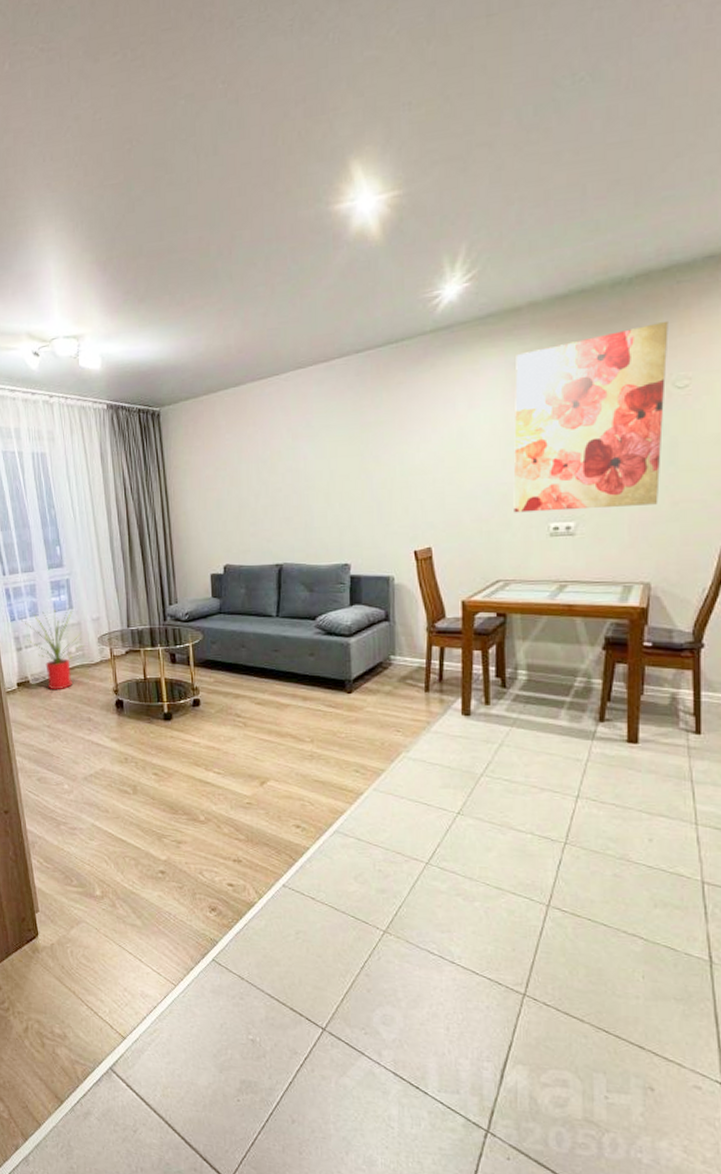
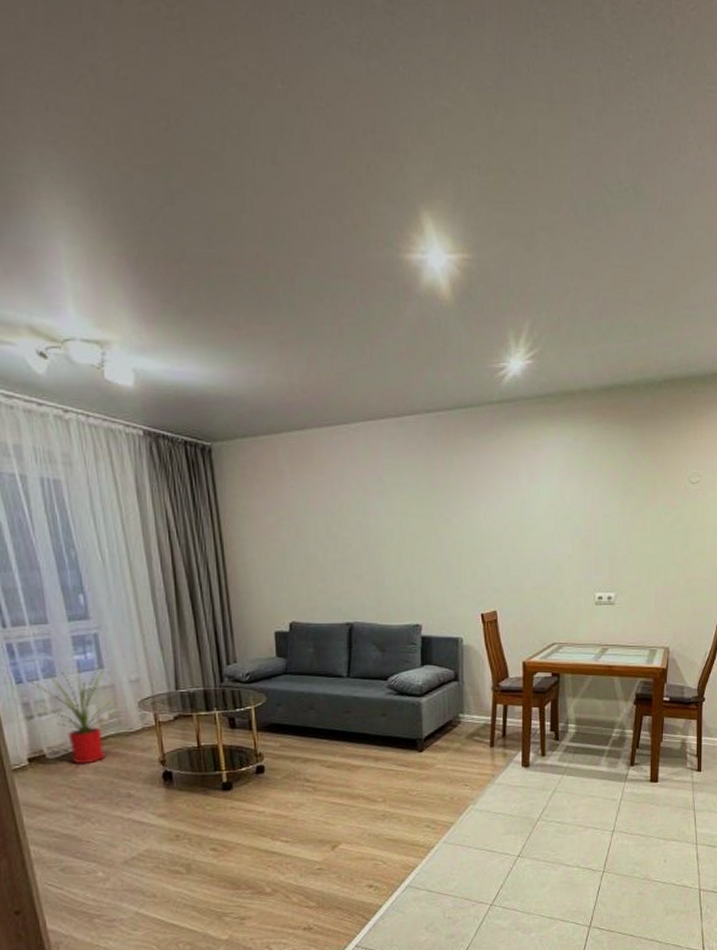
wall art: present [513,320,668,513] -> none [567,423,686,582]

